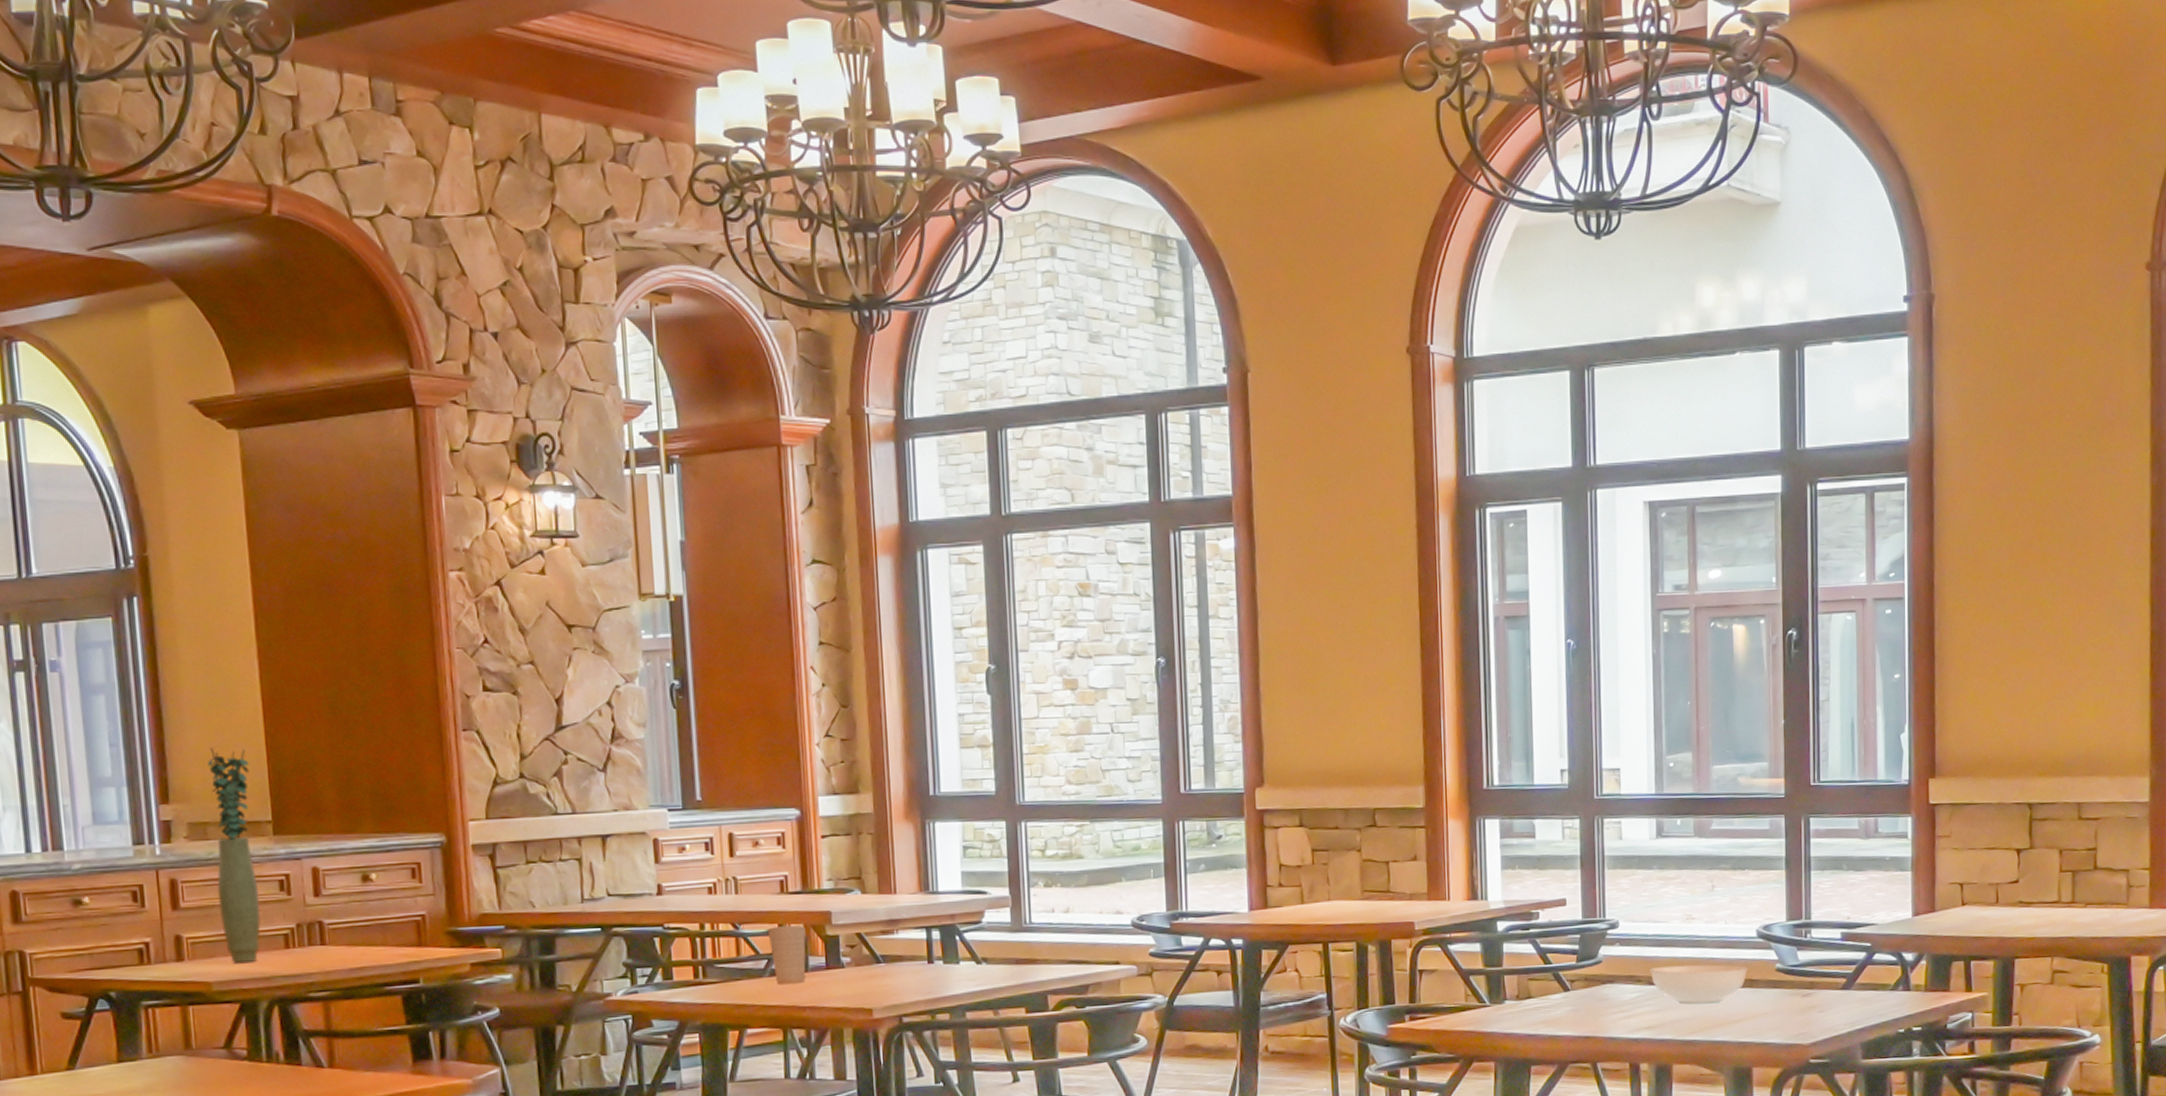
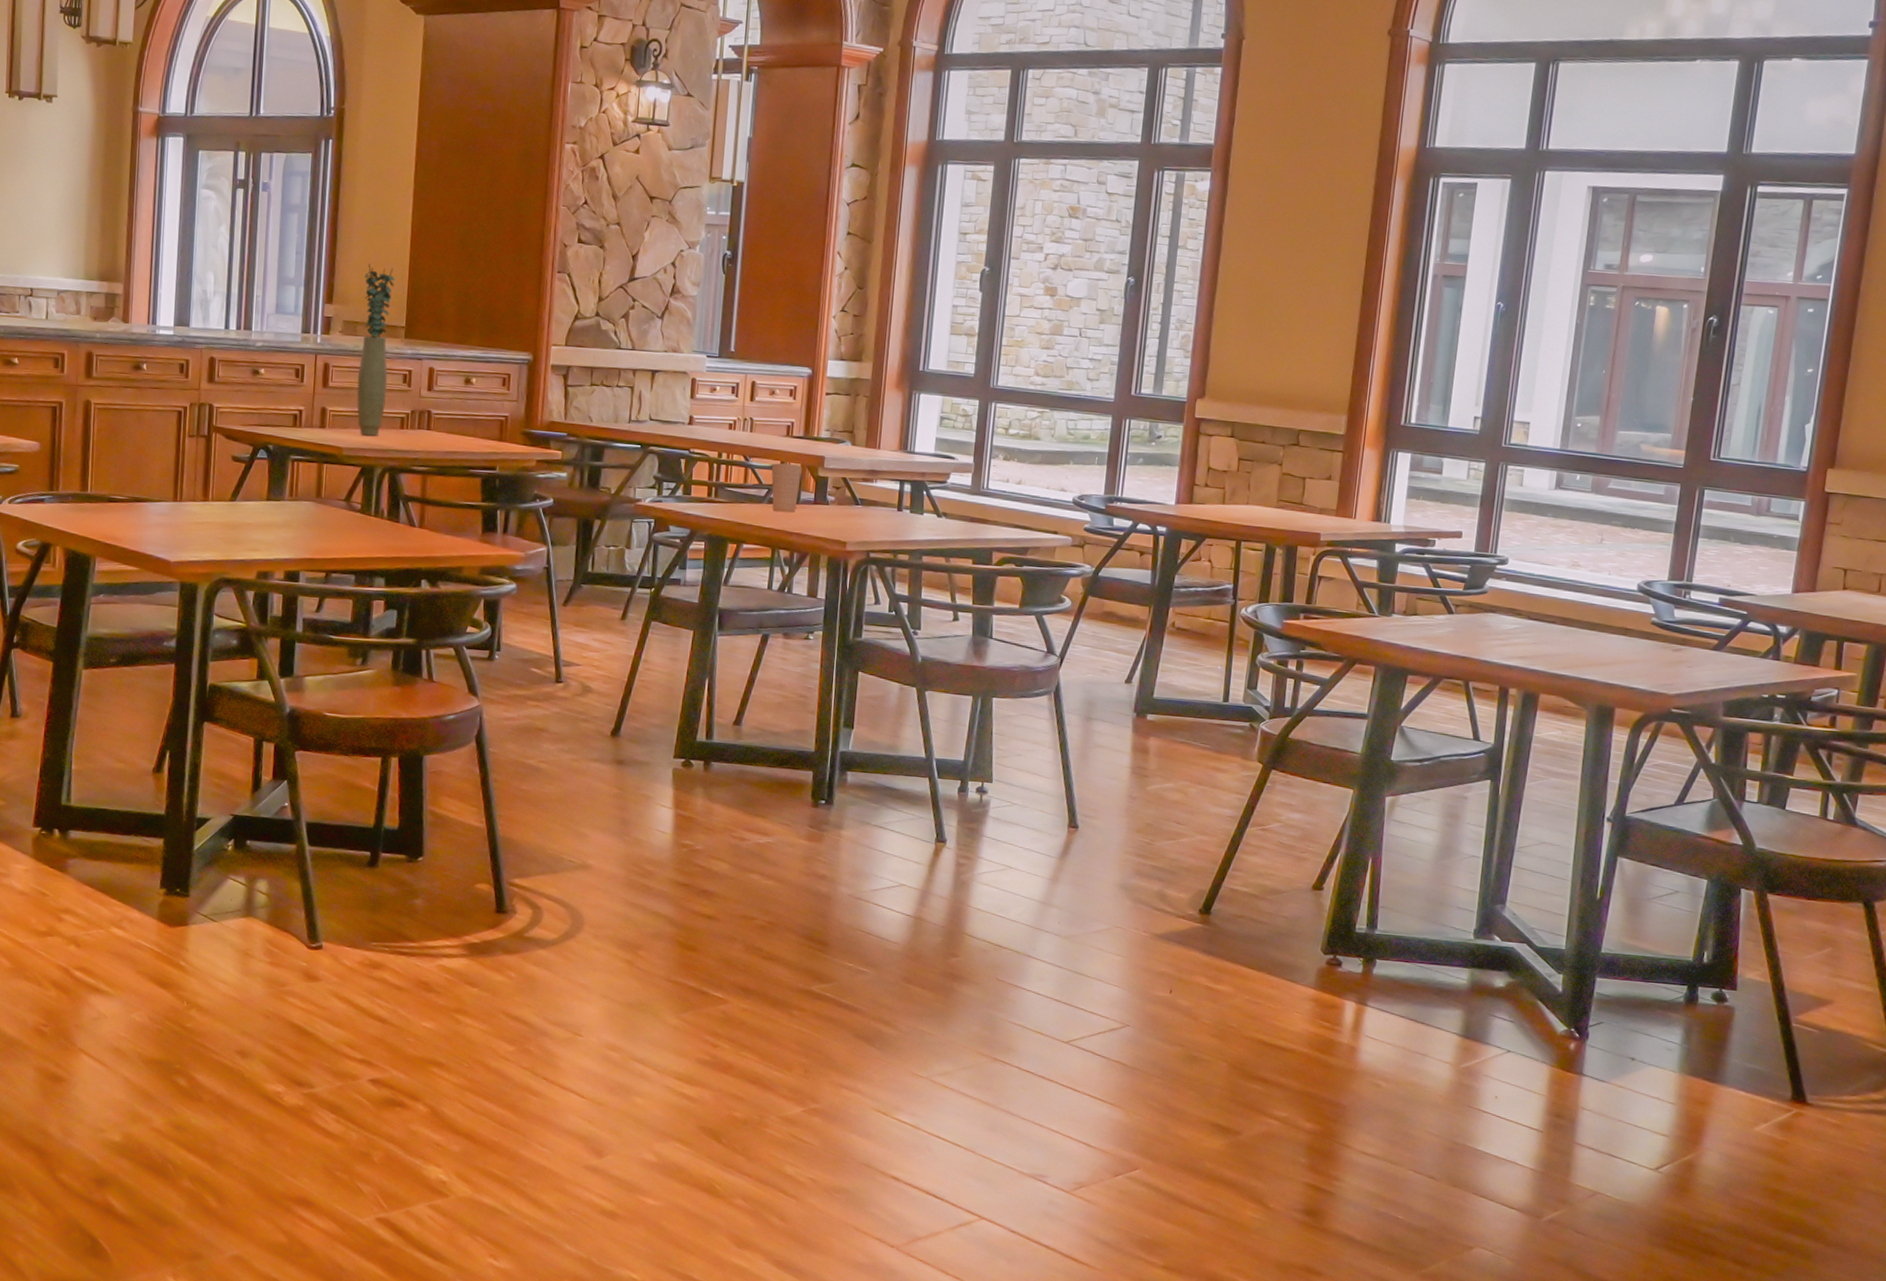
bowl: present [1650,964,1748,1005] -> none [1530,604,1625,645]

